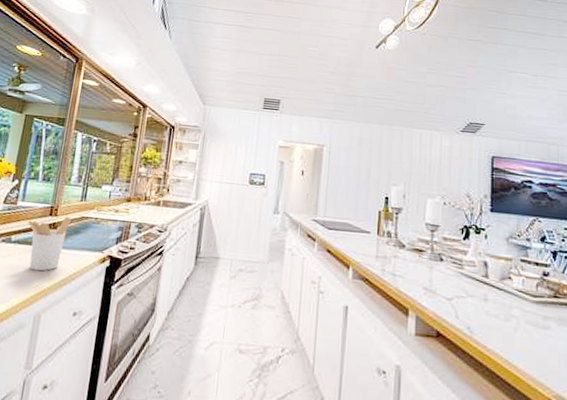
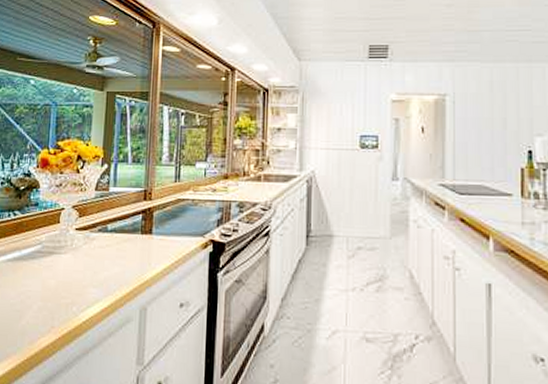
utensil holder: present [27,217,72,271] -> none [122,201,168,261]

